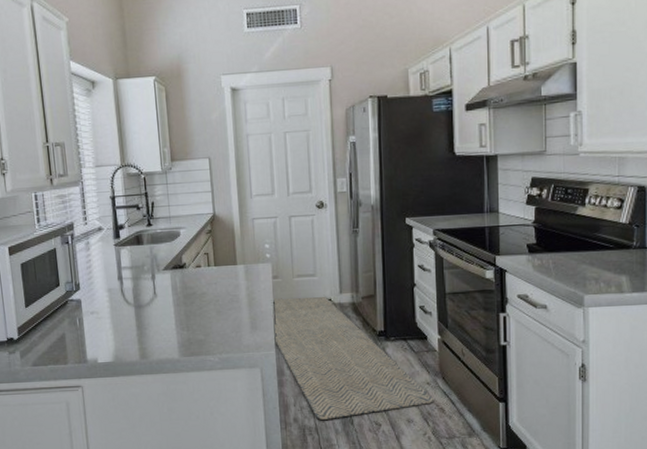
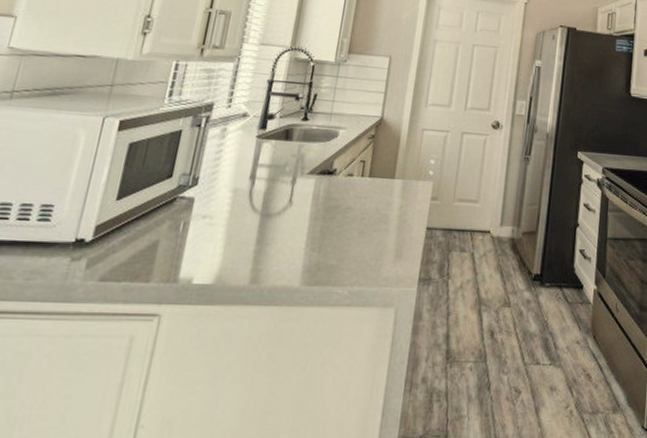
rug: present [273,294,435,421] -> none [418,223,582,383]

